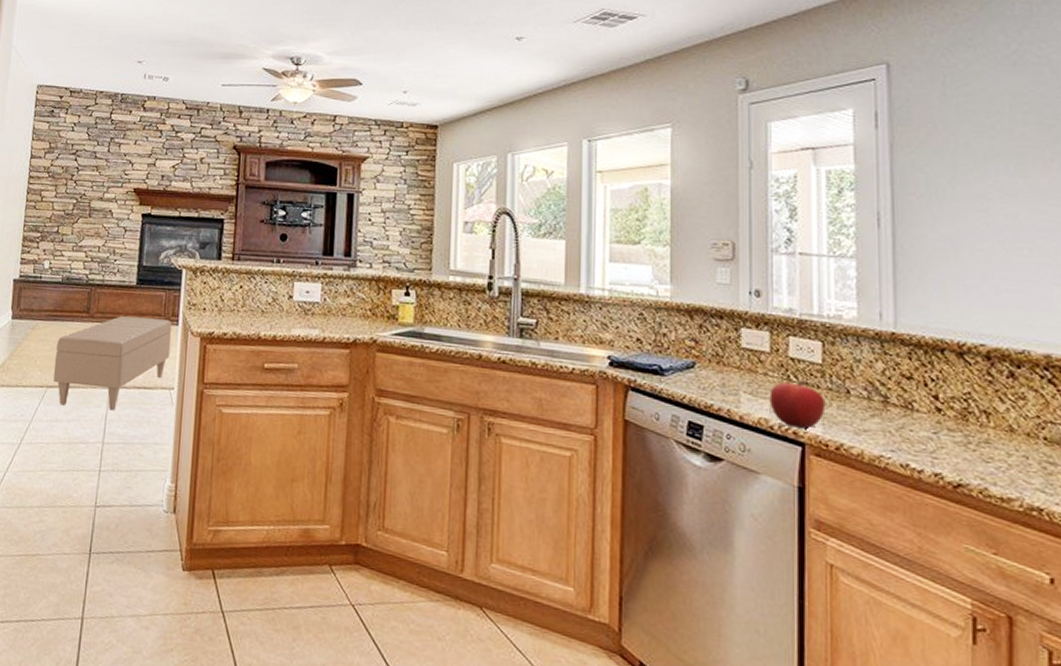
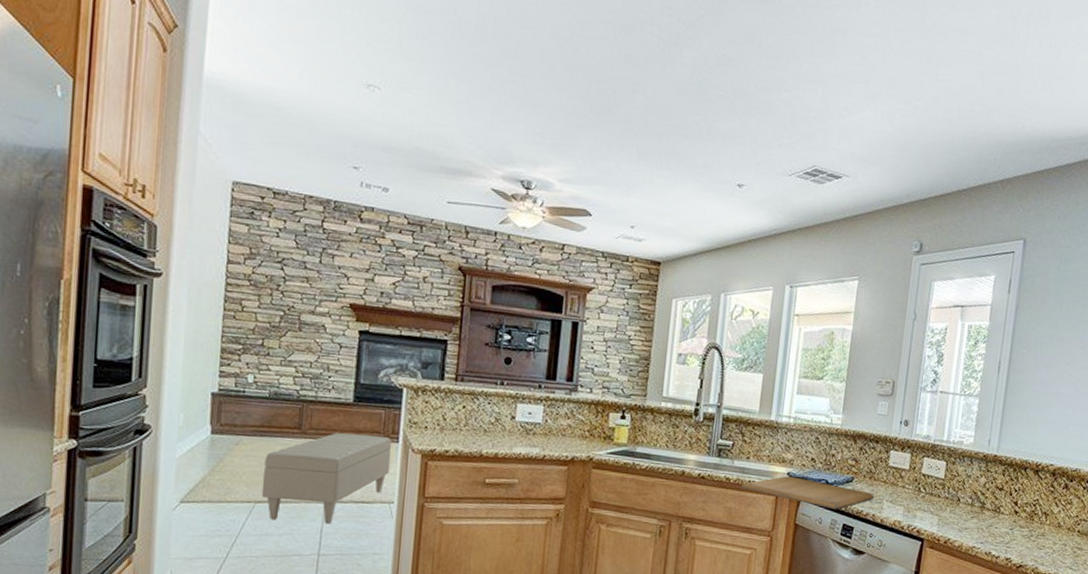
chopping board: none [551,360,727,403] -> present [741,476,875,510]
fruit: present [769,380,826,429] -> none [903,491,943,528]

